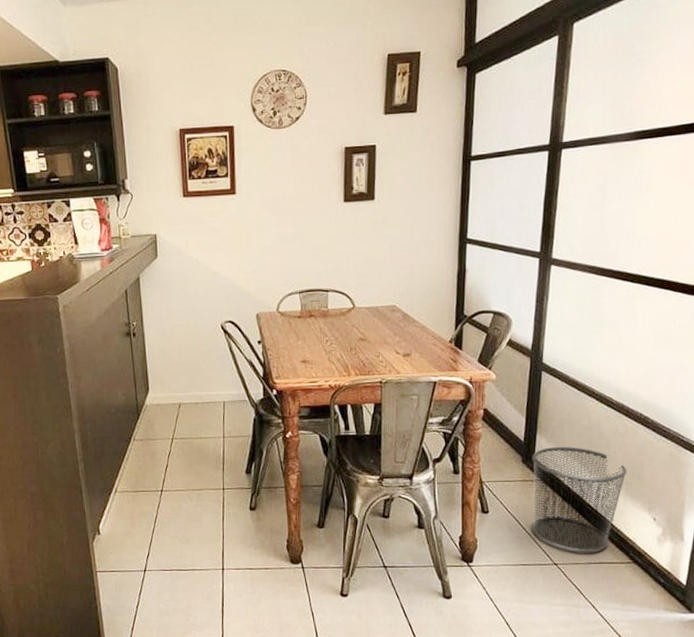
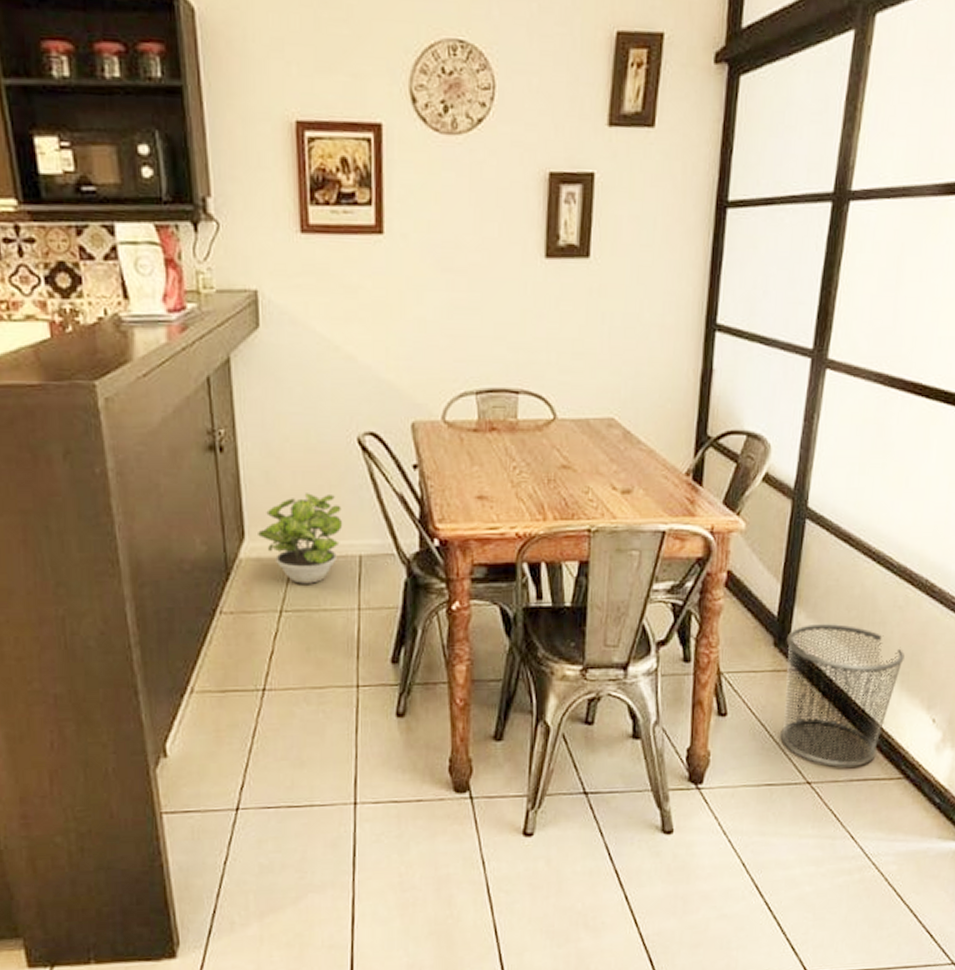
potted plant: none [157,361,212,421] -> present [258,493,343,584]

